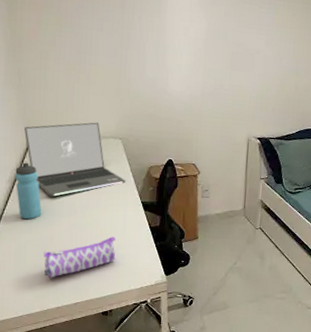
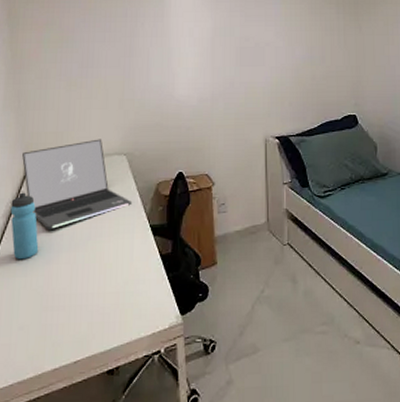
pencil case: present [44,236,116,278] -> none [40,271,122,331]

